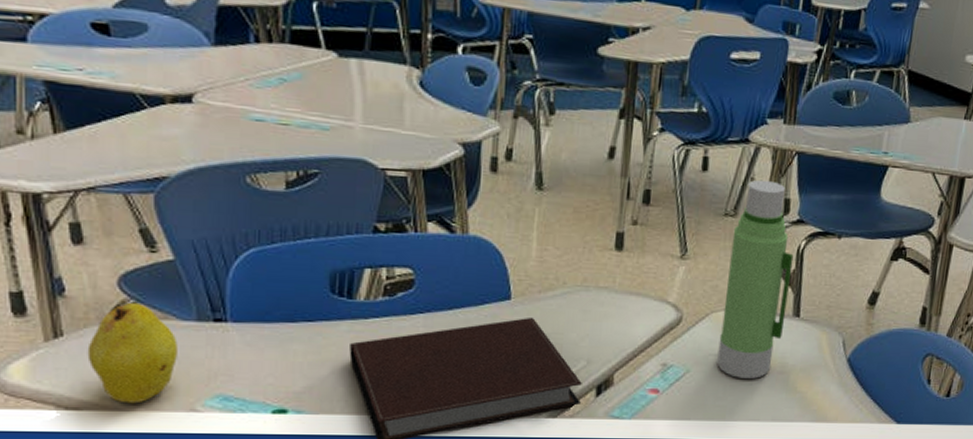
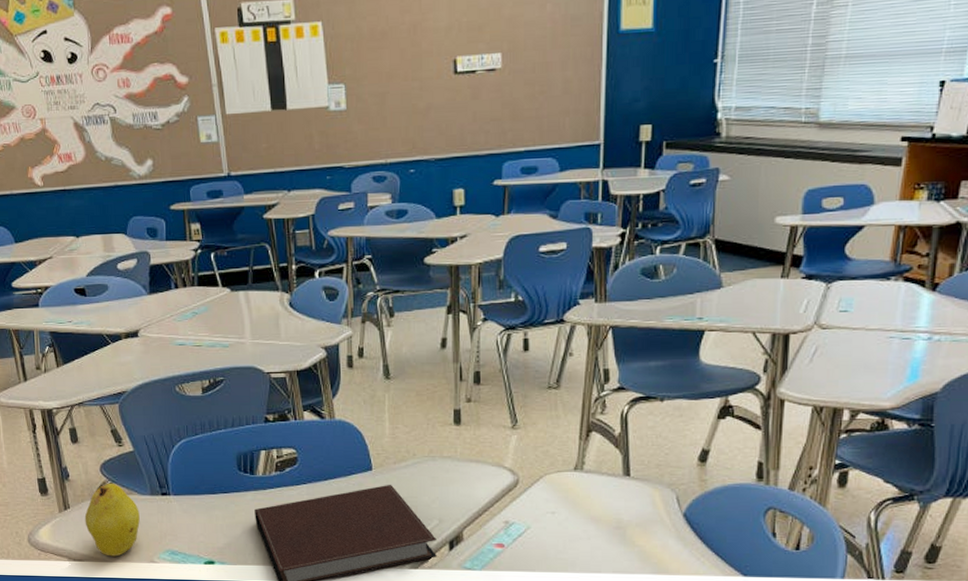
water bottle: present [717,179,794,379] -> none [555,354,618,534]

